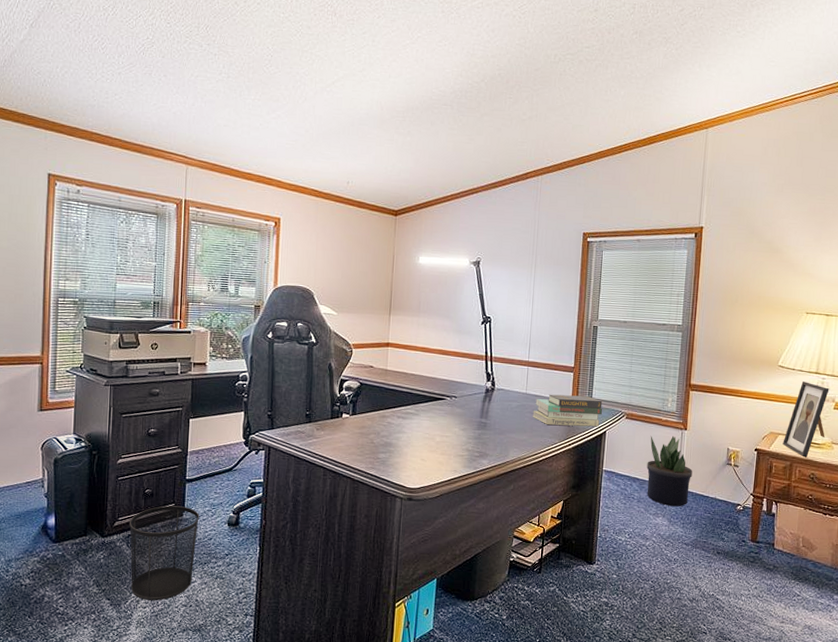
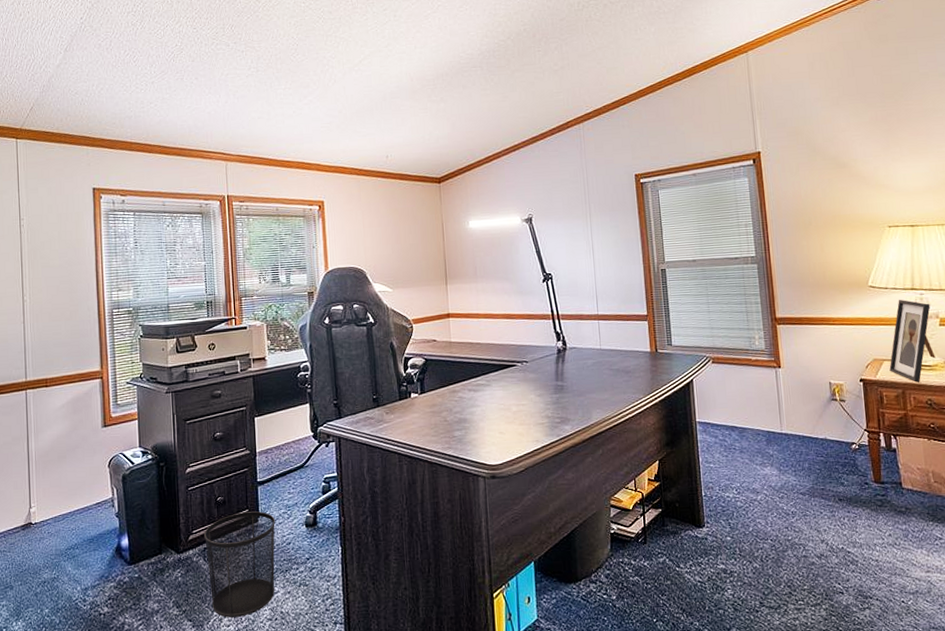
books: present [533,394,603,427] -> none [611,344,686,380]
planter: present [646,435,693,507] -> none [742,375,796,454]

